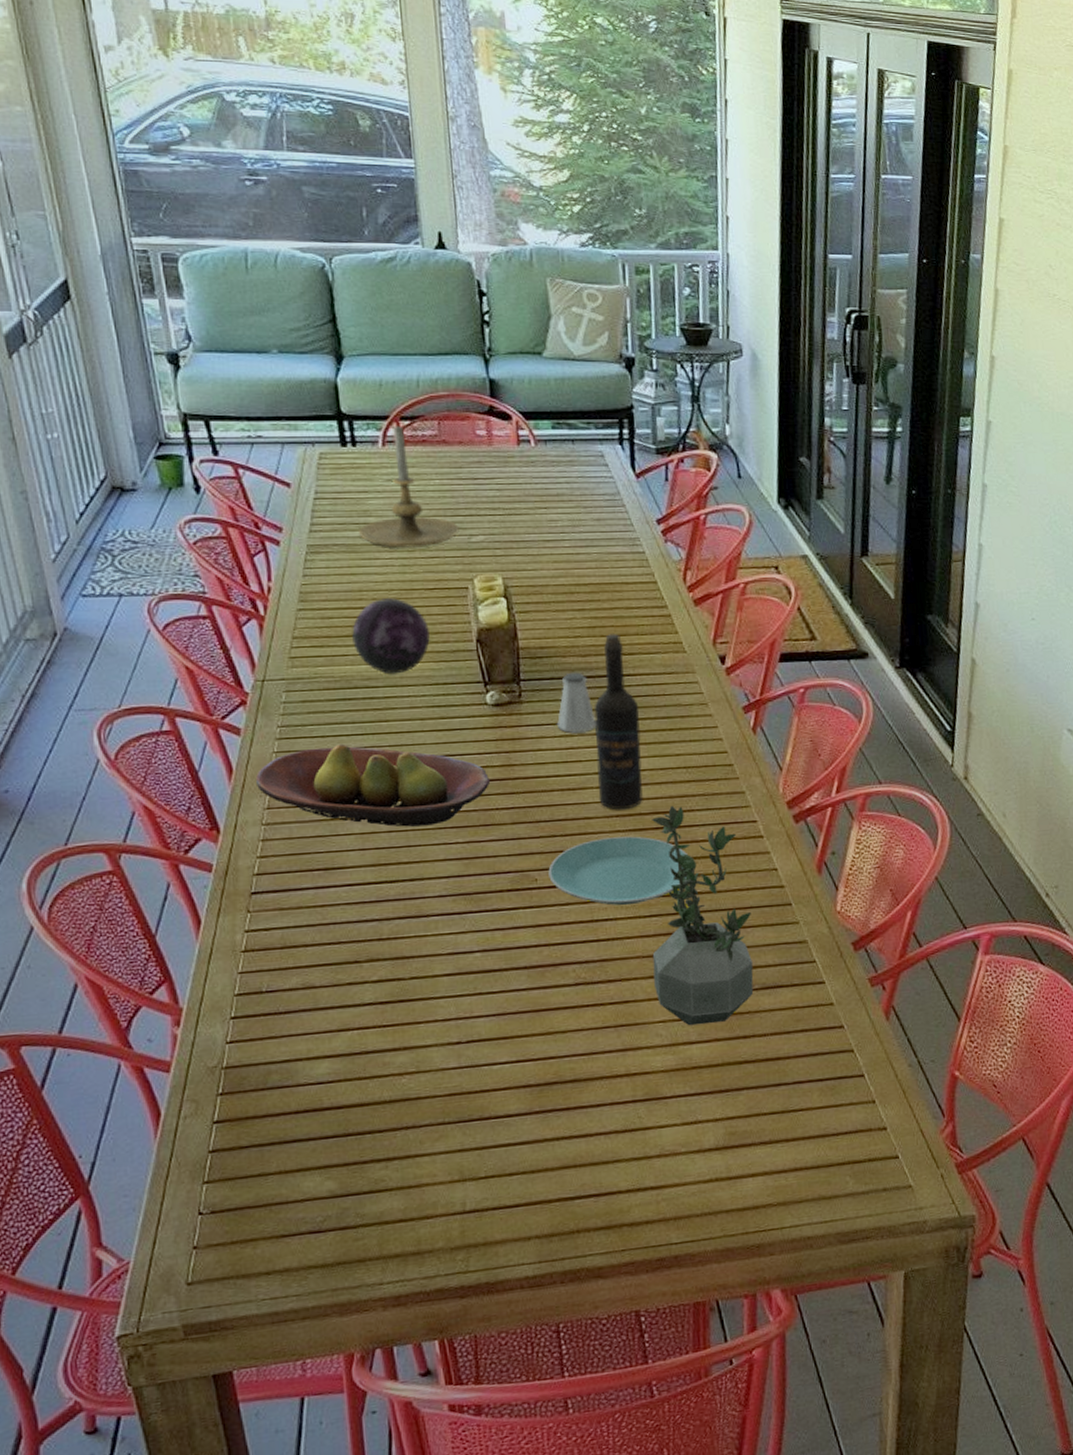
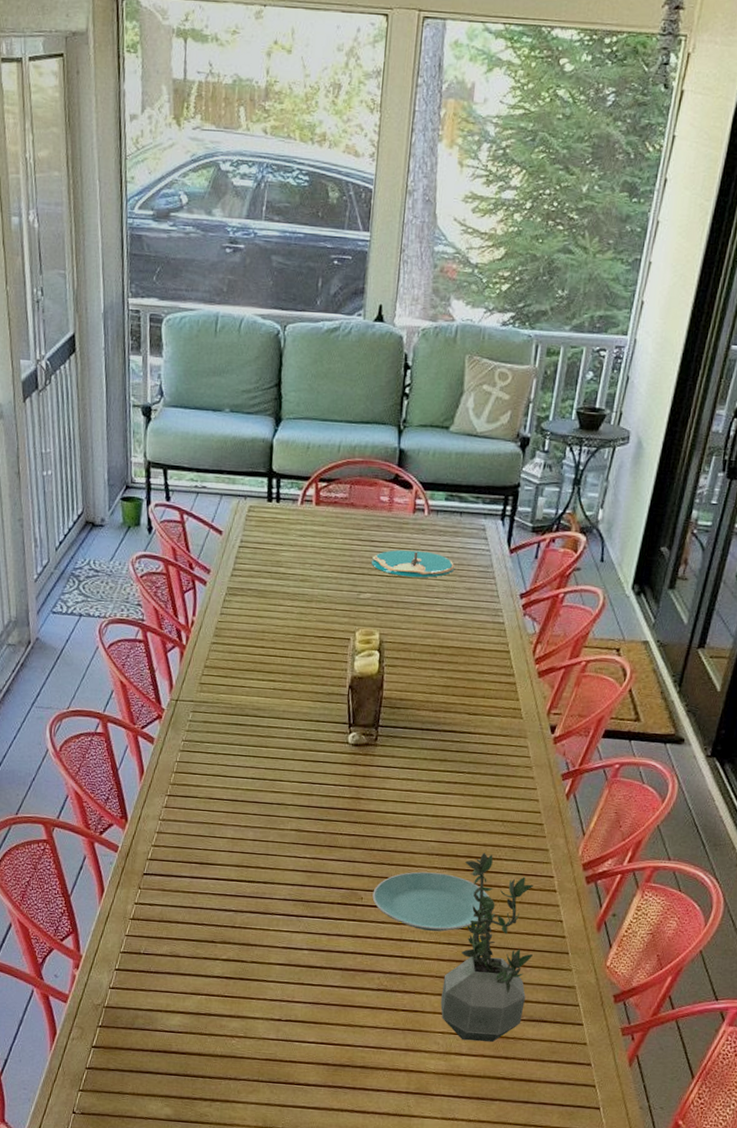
fruit bowl: present [256,743,491,827] -> none [160,761,340,840]
decorative orb: present [352,597,430,674] -> none [250,640,313,708]
candle holder: present [359,425,459,548] -> none [270,486,352,599]
plate: none [477,484,577,514] -> present [371,549,455,578]
saltshaker: present [557,672,597,733] -> none [402,724,435,778]
wine bottle: present [594,634,643,810] -> none [424,694,473,851]

